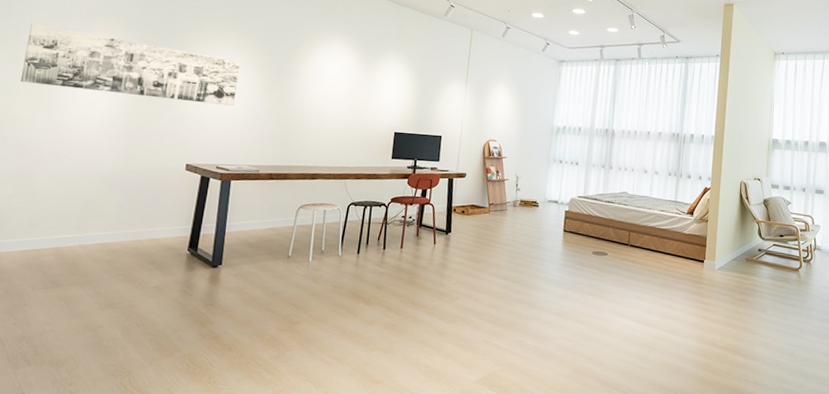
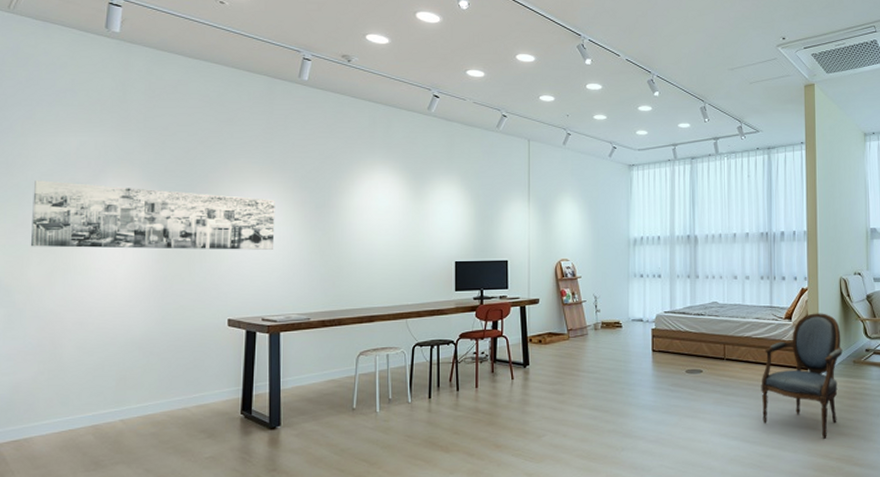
armchair: none [658,211,737,328] -> present [761,313,843,439]

